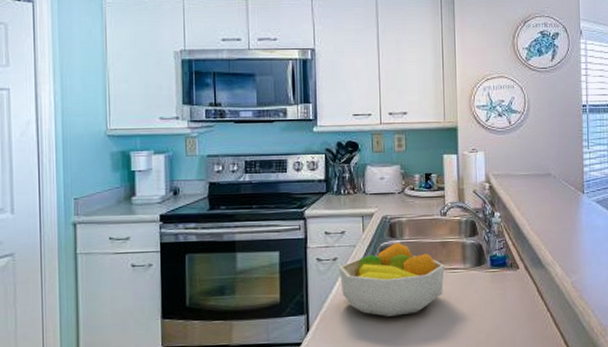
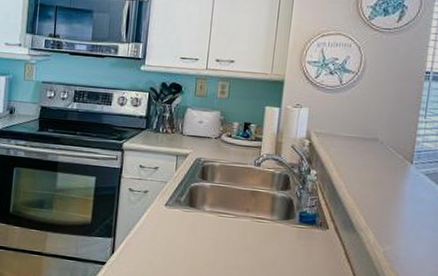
fruit bowl: present [339,242,445,317] -> none [148,184,252,255]

